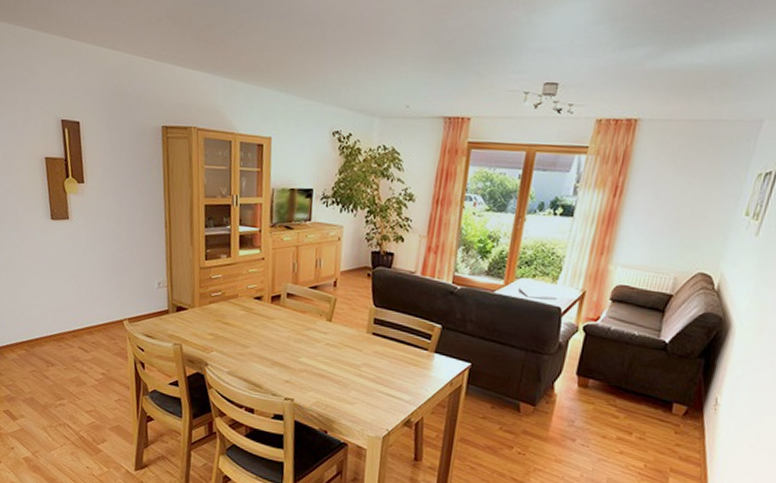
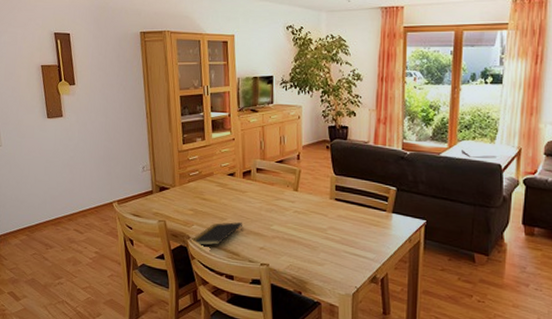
notepad: none [208,351,268,375] -> present [190,222,243,246]

